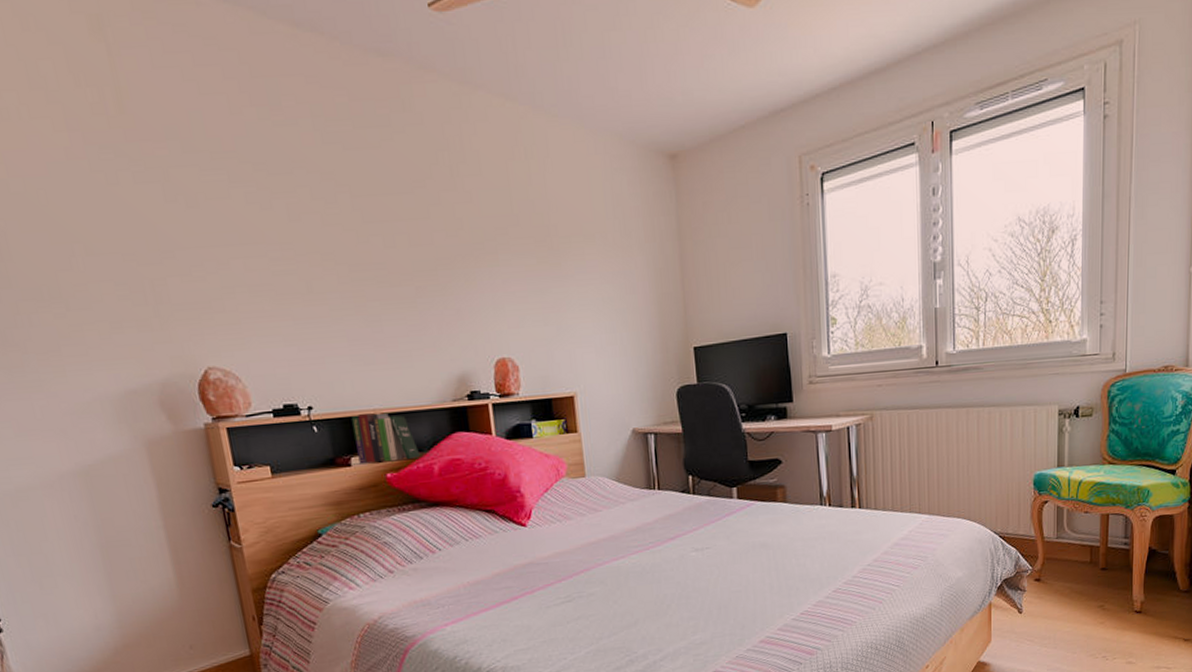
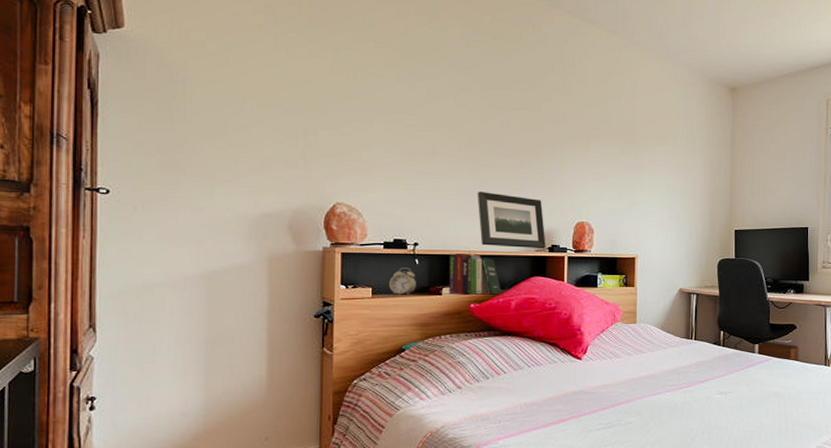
alarm clock: none [288,437,320,472] -> present [389,267,416,295]
picture frame: none [370,333,464,401] -> present [477,191,546,248]

